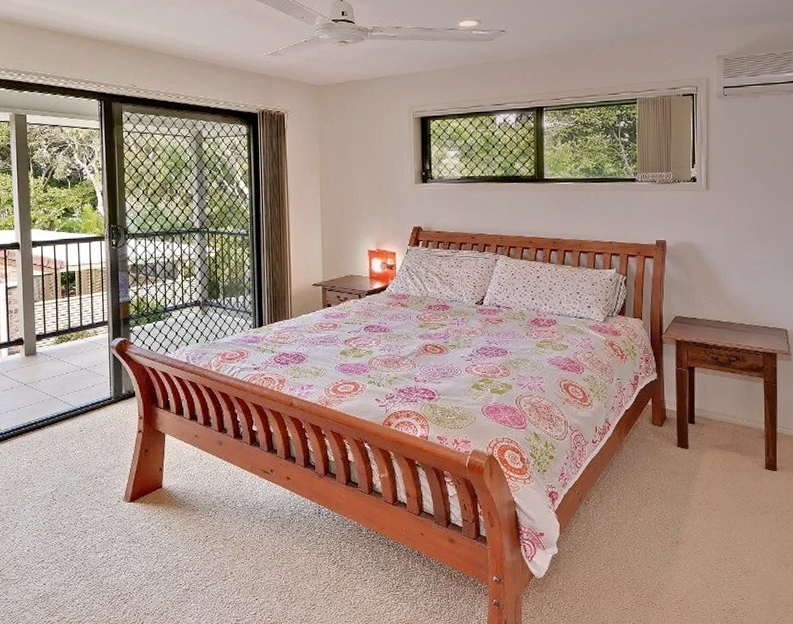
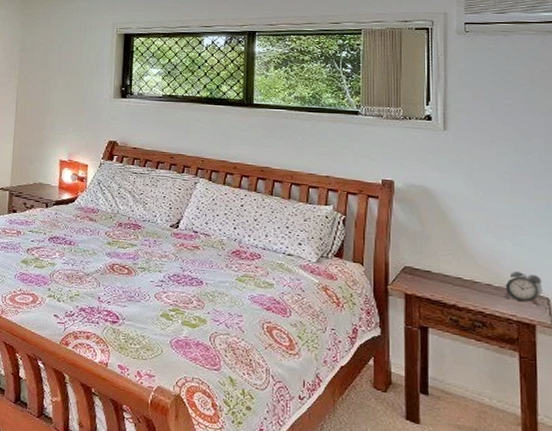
alarm clock: none [753,310,783,338] -> present [504,271,543,306]

